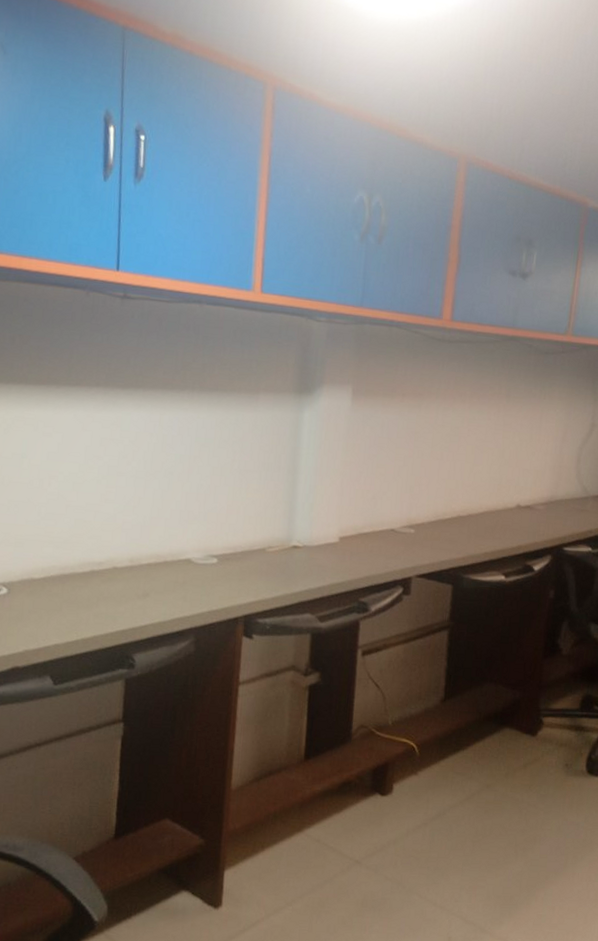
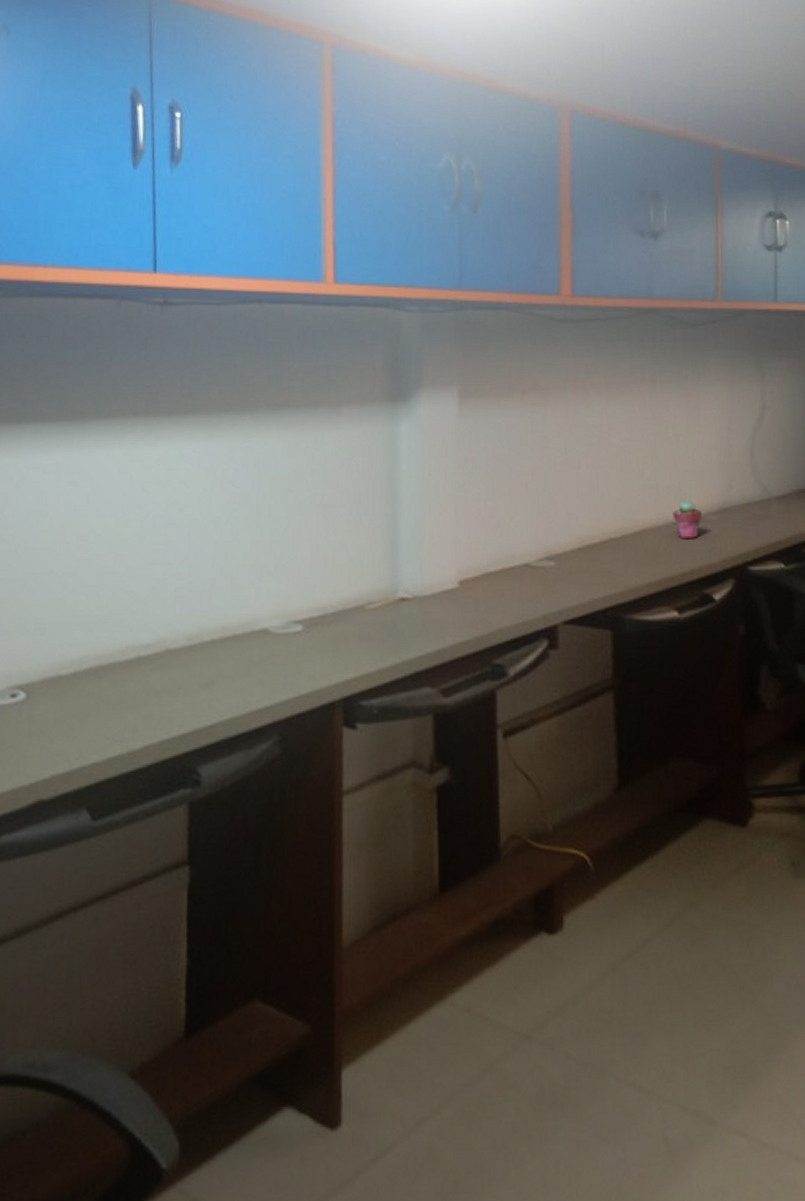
potted succulent: none [510,492,533,522] -> present [673,501,702,538]

